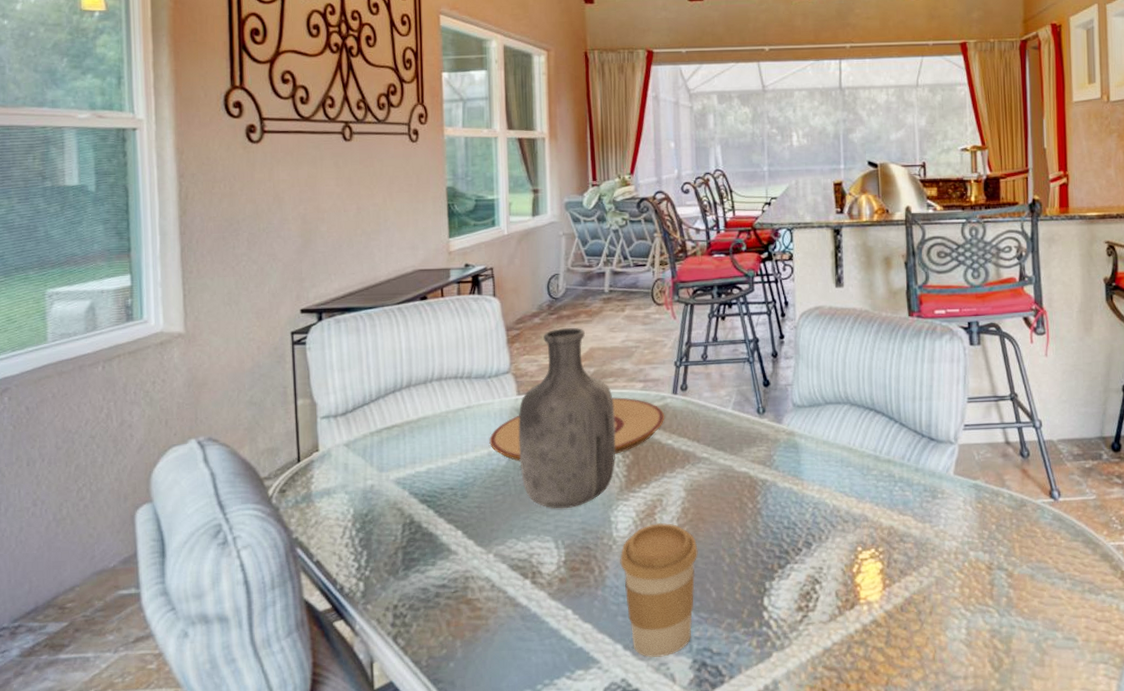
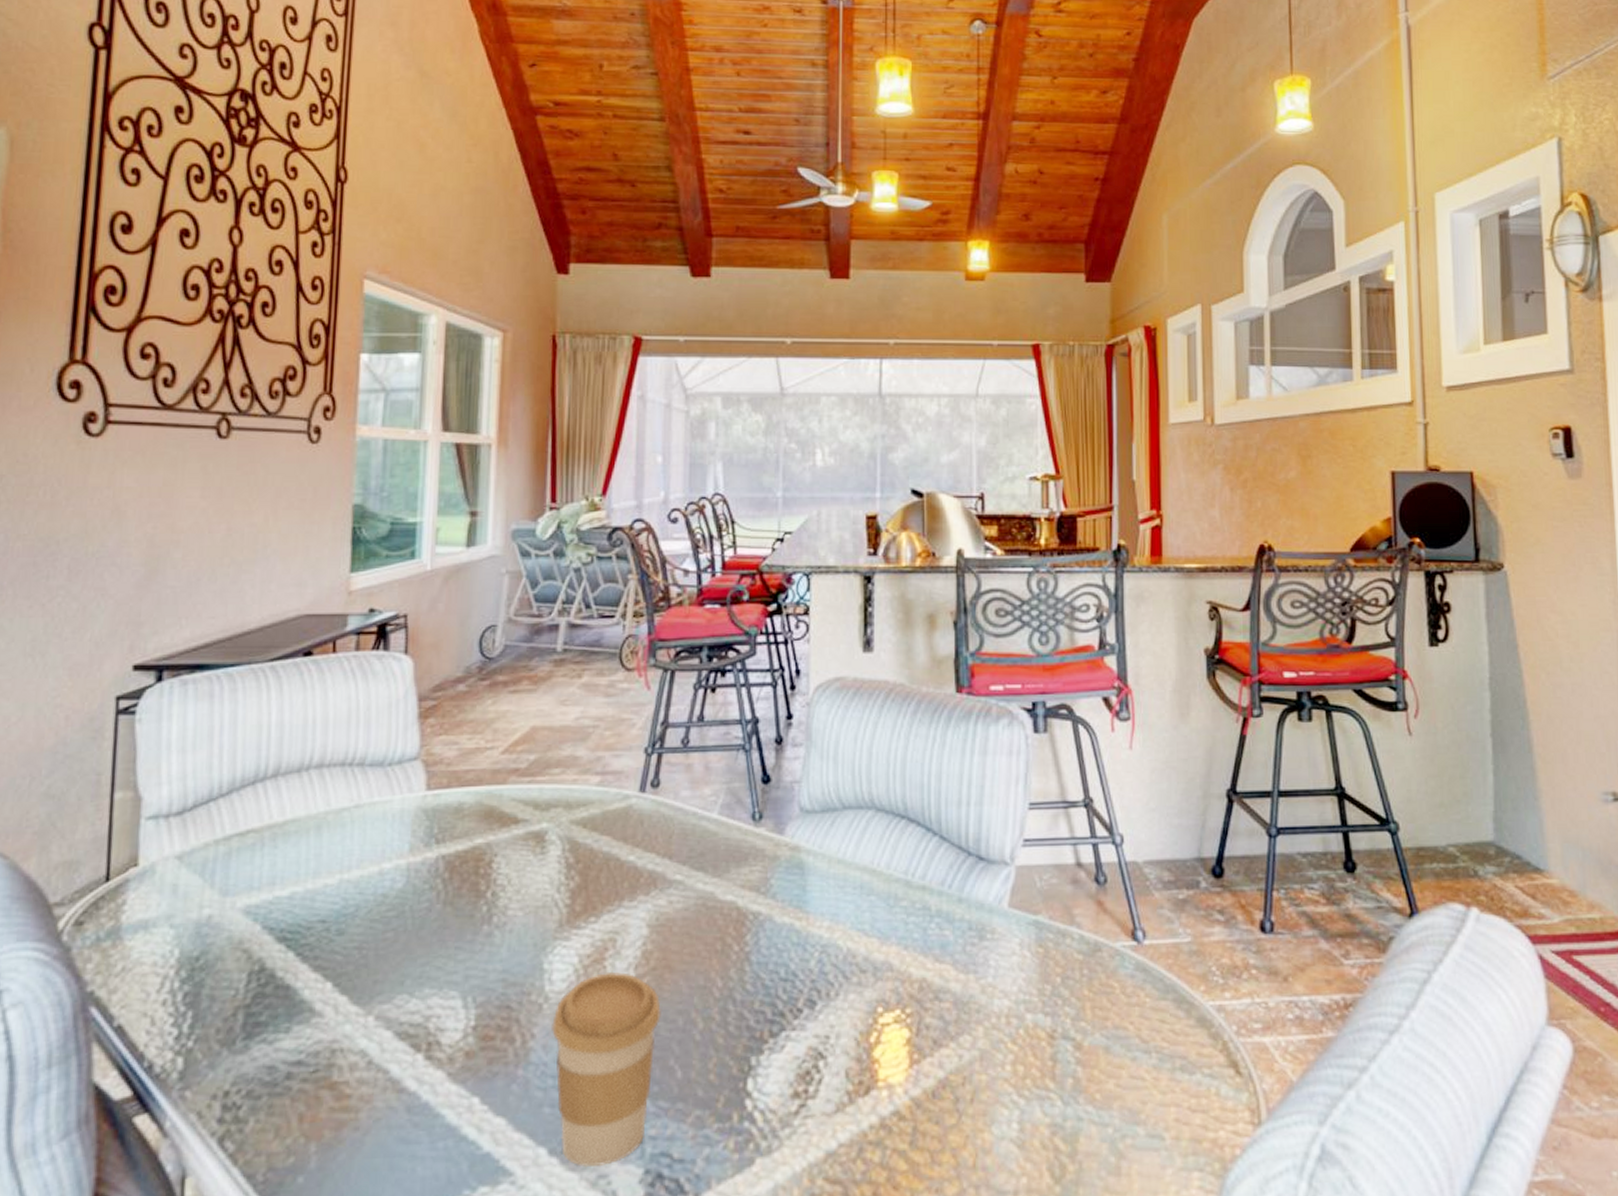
plate: present [489,397,665,462] -> none [382,795,627,884]
vase: present [518,328,616,509] -> none [422,699,559,952]

